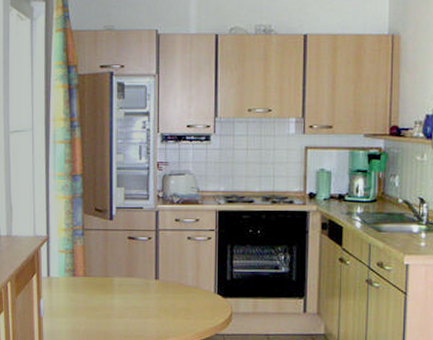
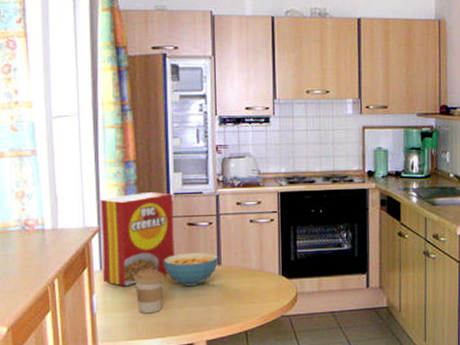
cereal box: none [49,204,115,294] -> present [100,191,175,287]
coffee cup: none [78,279,105,321] -> present [134,269,165,314]
cereal bowl: none [104,265,157,298] -> present [163,252,219,287]

